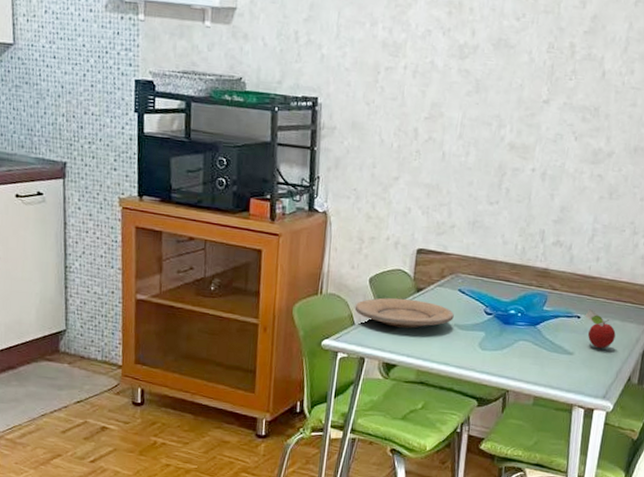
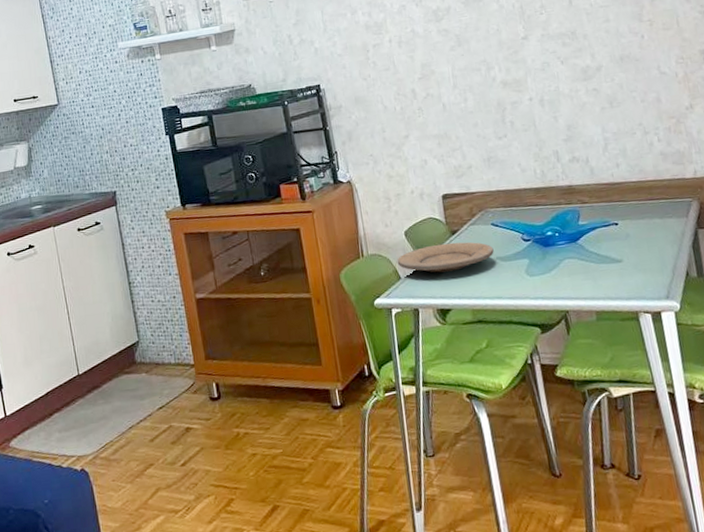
fruit: present [585,308,616,349] -> none [622,212,660,250]

